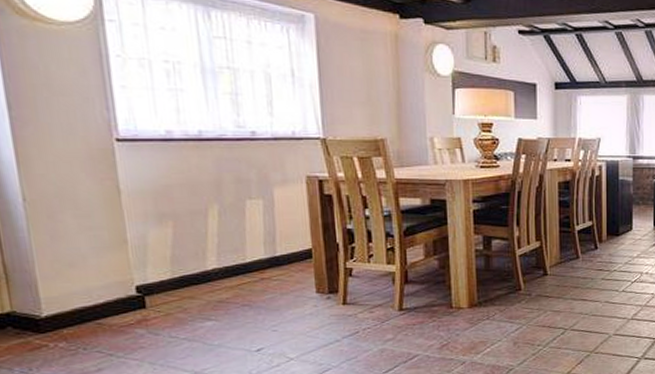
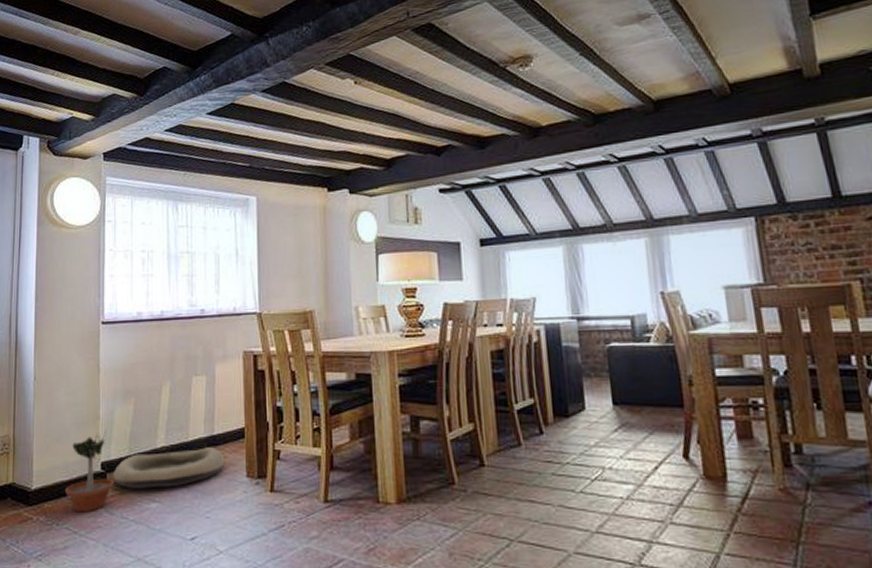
potted tree: none [90,254,156,336] -> present [65,431,114,513]
dog bed: none [153,267,291,310] -> present [113,447,225,489]

